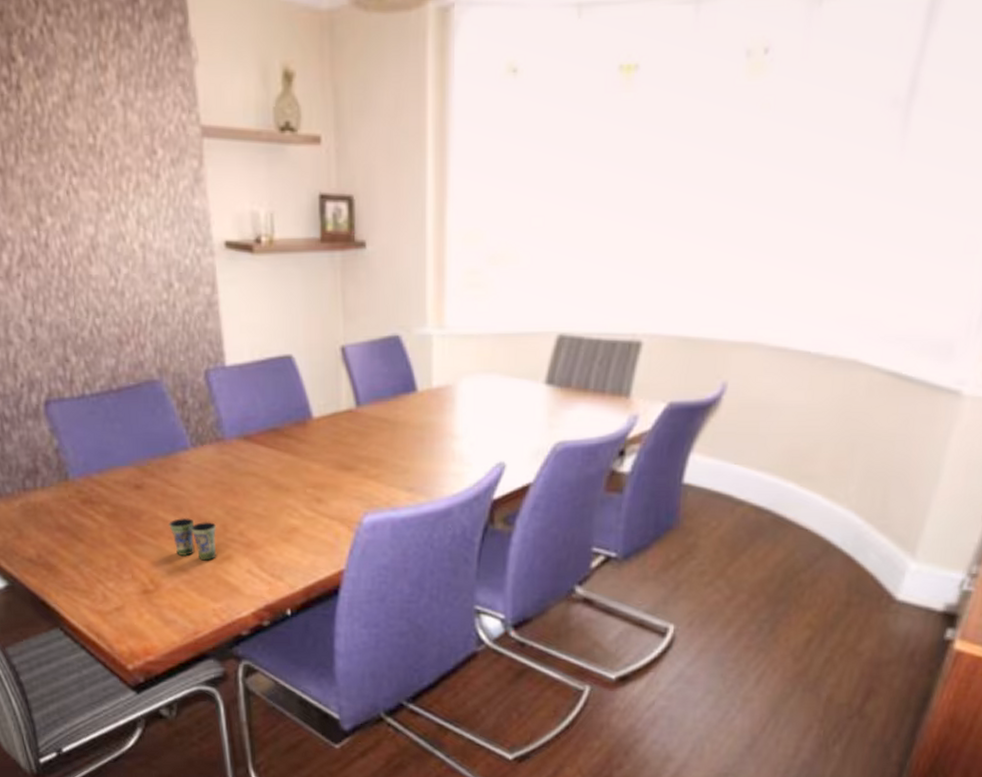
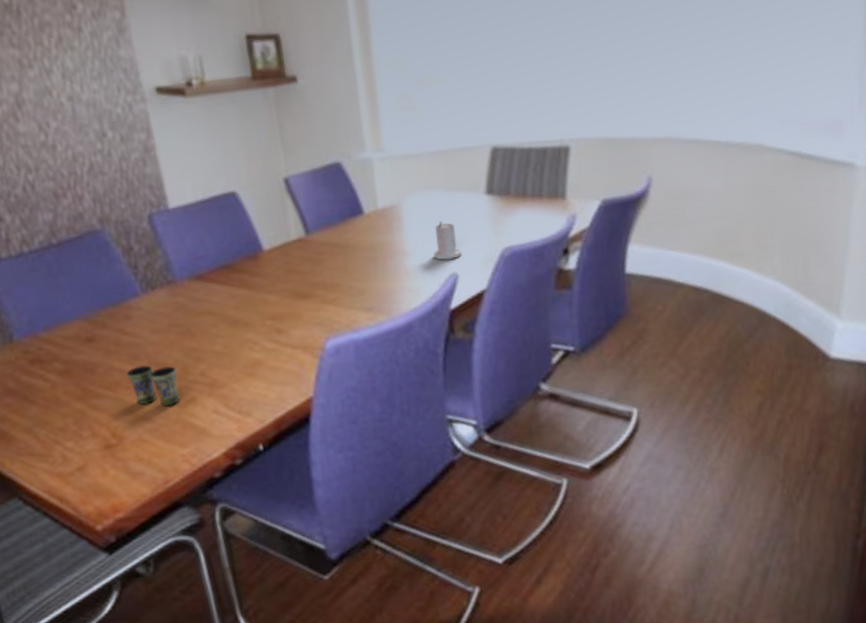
candle: none [482,407,513,448] -> present [433,221,463,260]

